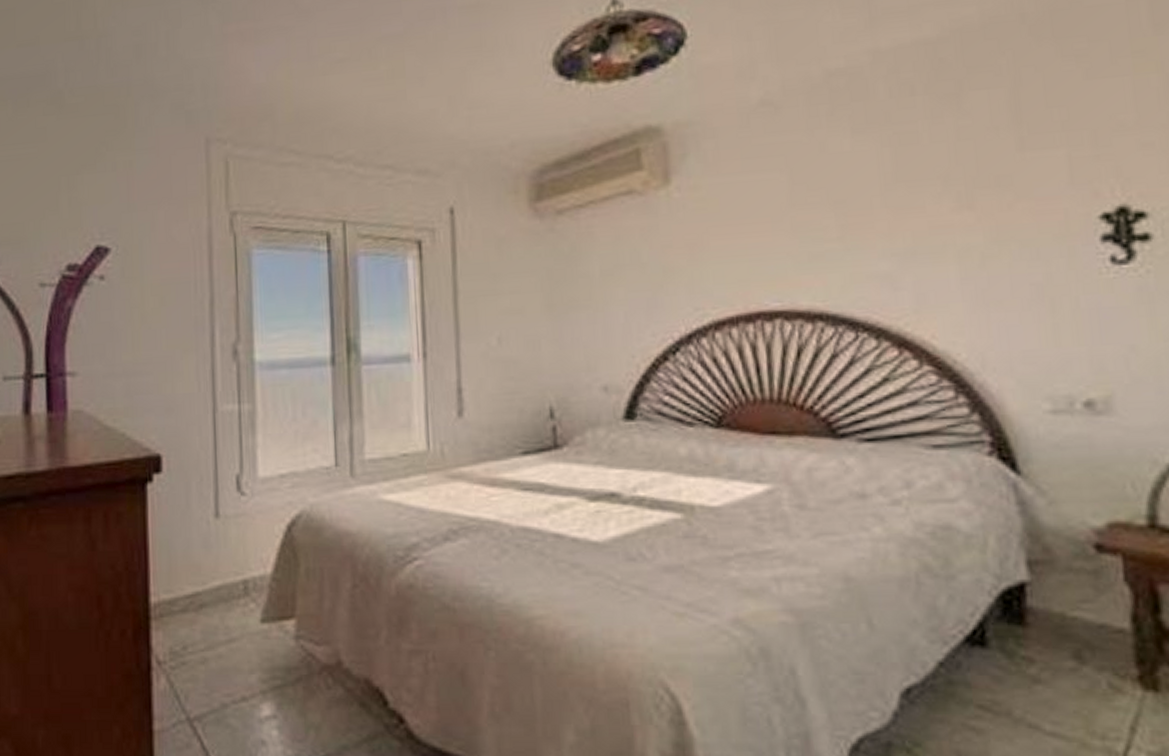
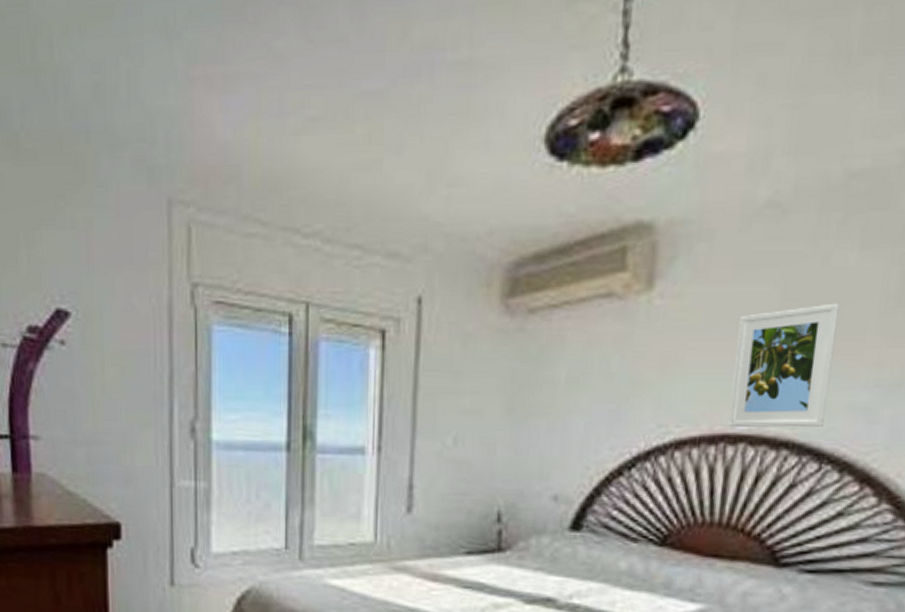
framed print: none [755,183,853,304] -> present [728,303,839,428]

